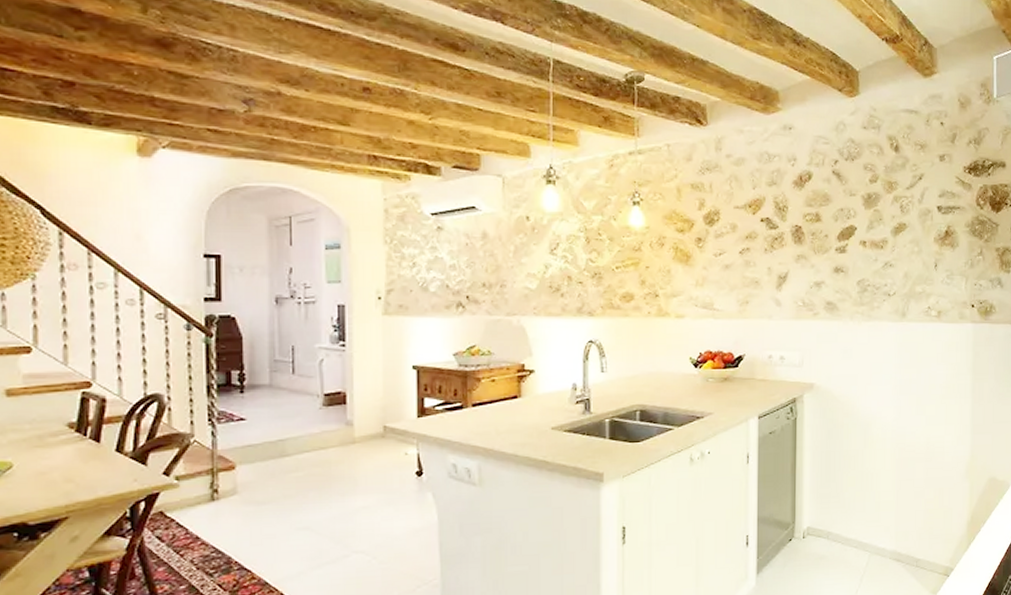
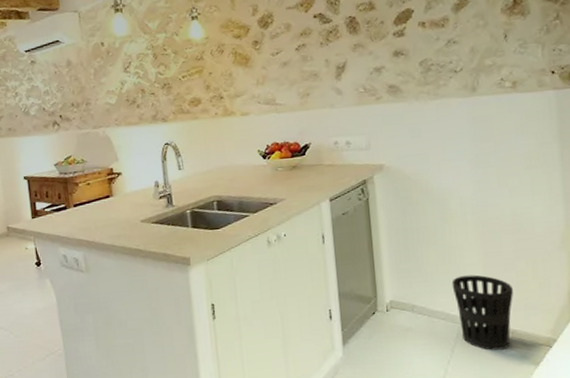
wastebasket: none [866,502,920,580] -> present [451,275,513,351]

